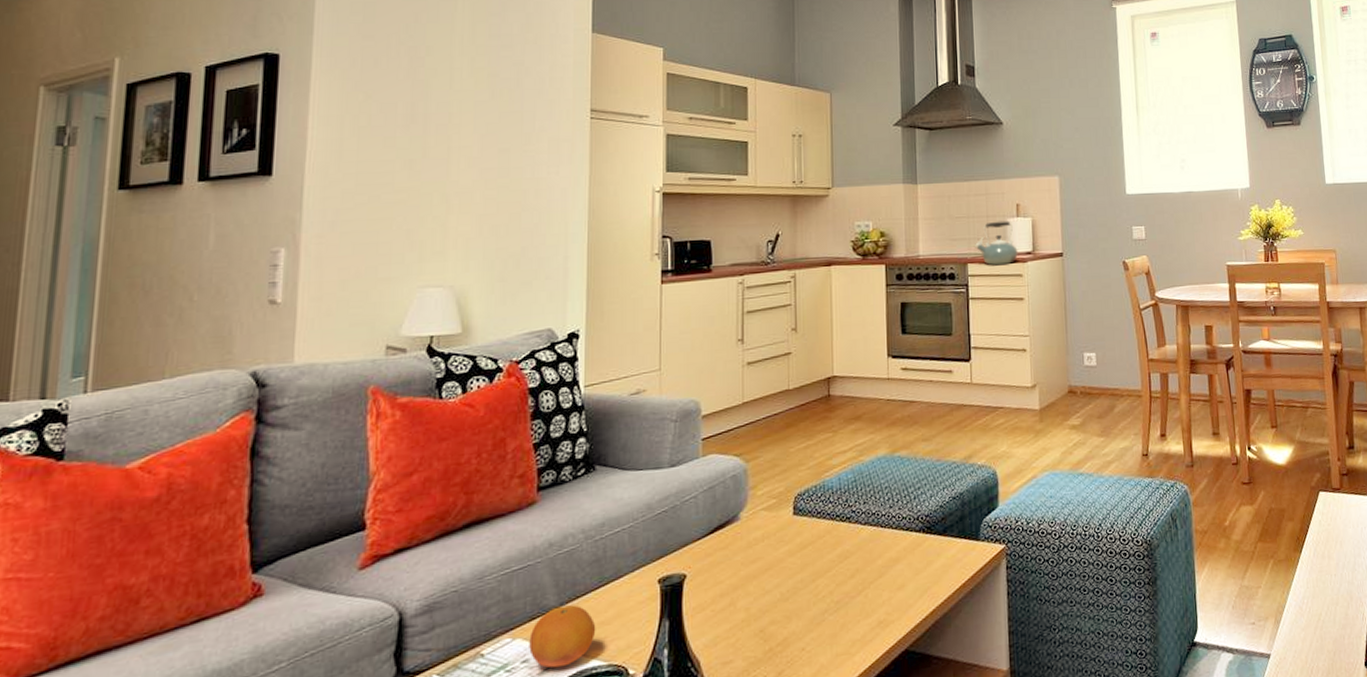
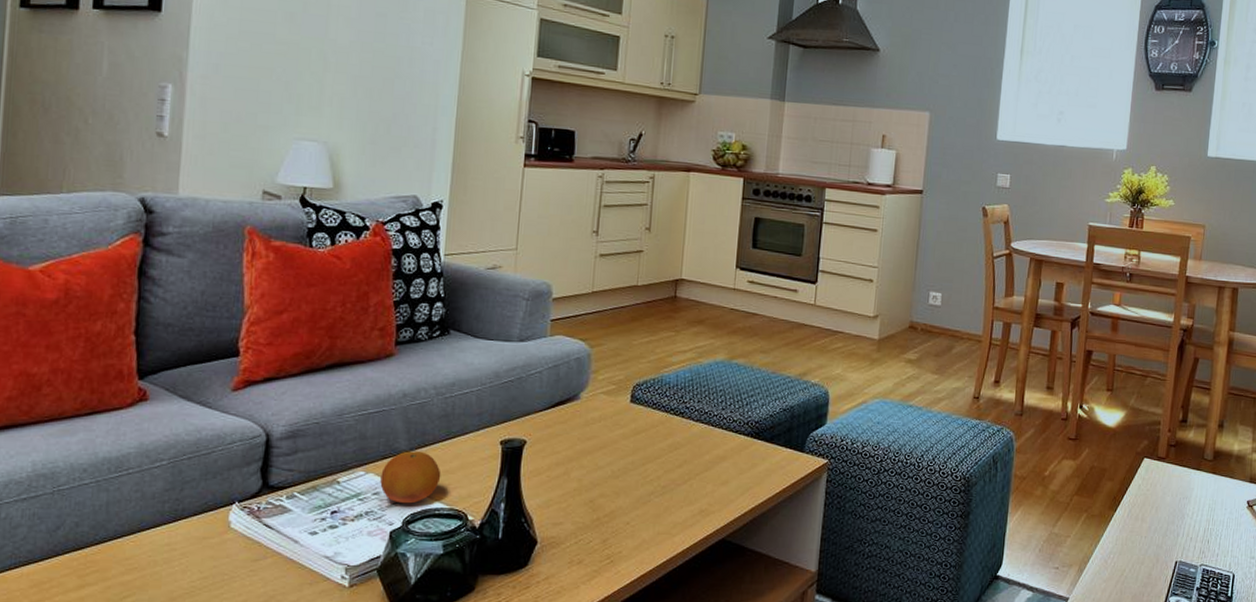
kettle: present [975,221,1018,266] -> none [835,149,878,195]

